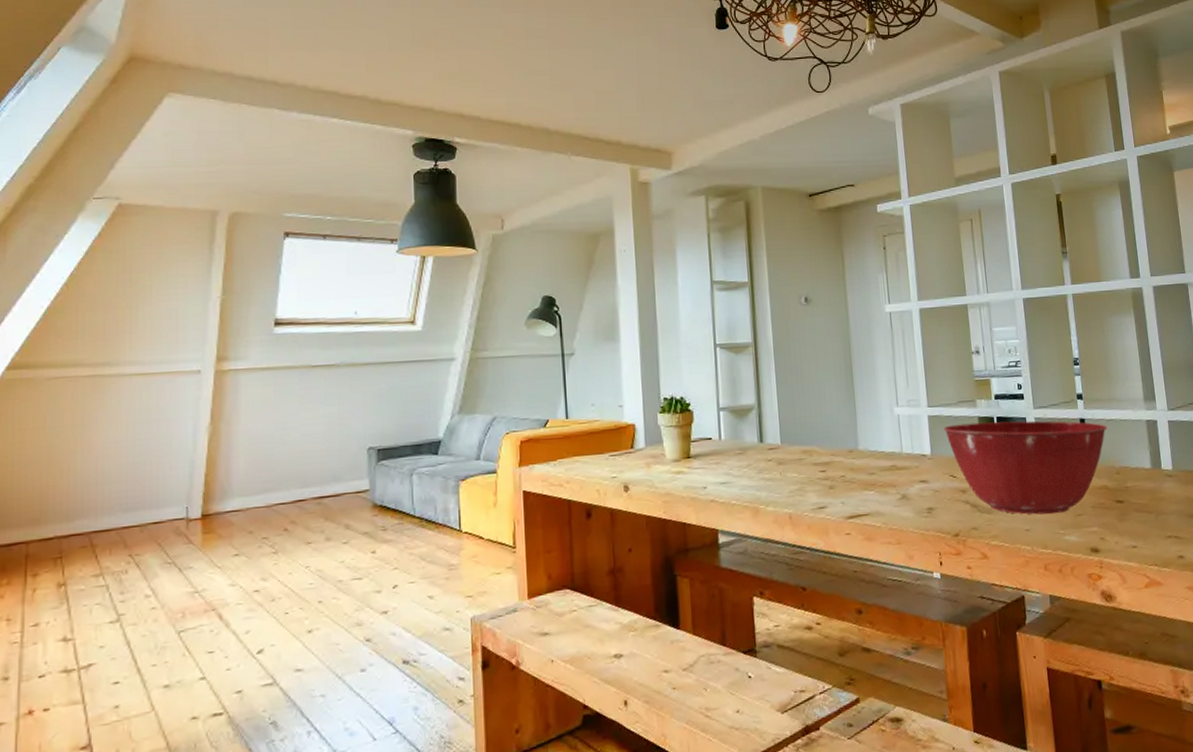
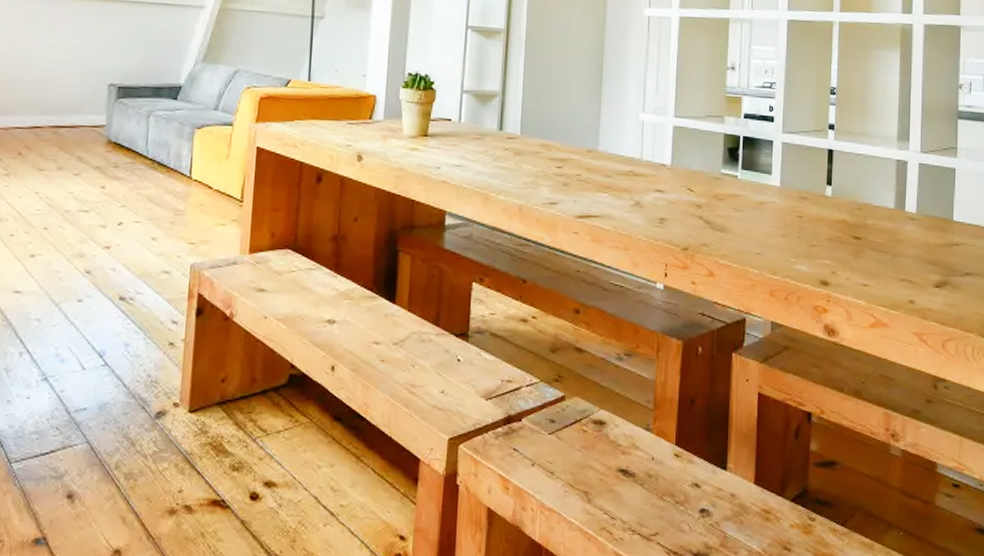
mixing bowl: present [944,421,1108,515] -> none [687,138,856,242]

